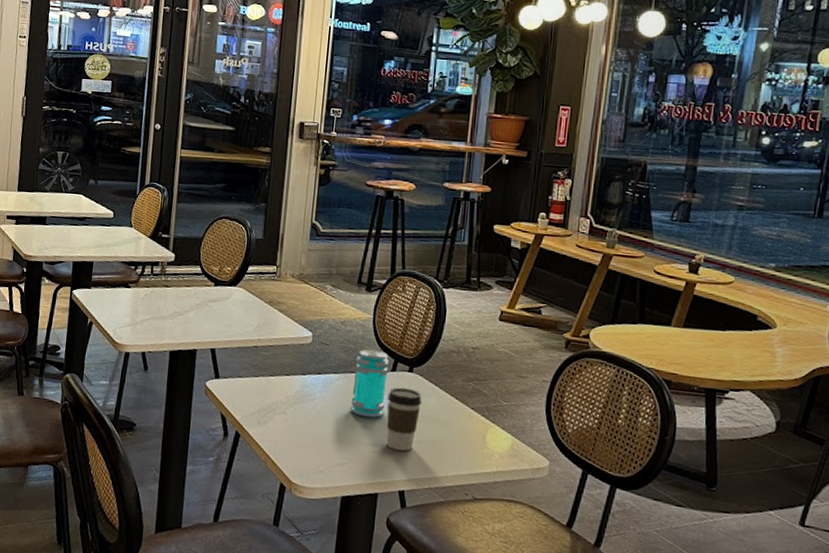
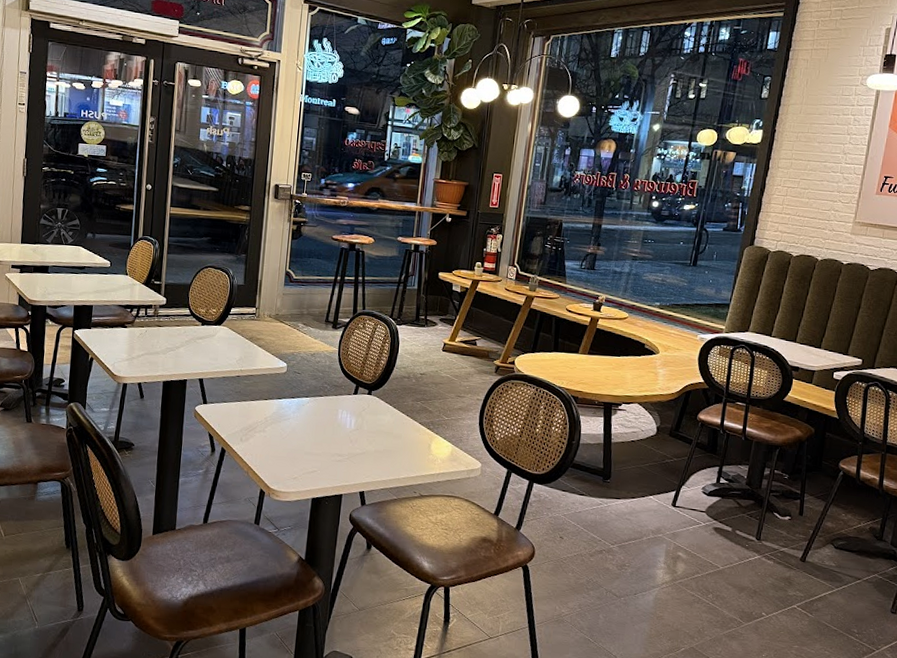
jar: present [349,349,390,418] -> none [319,376,353,433]
coffee cup: present [386,387,423,451] -> none [349,407,379,459]

